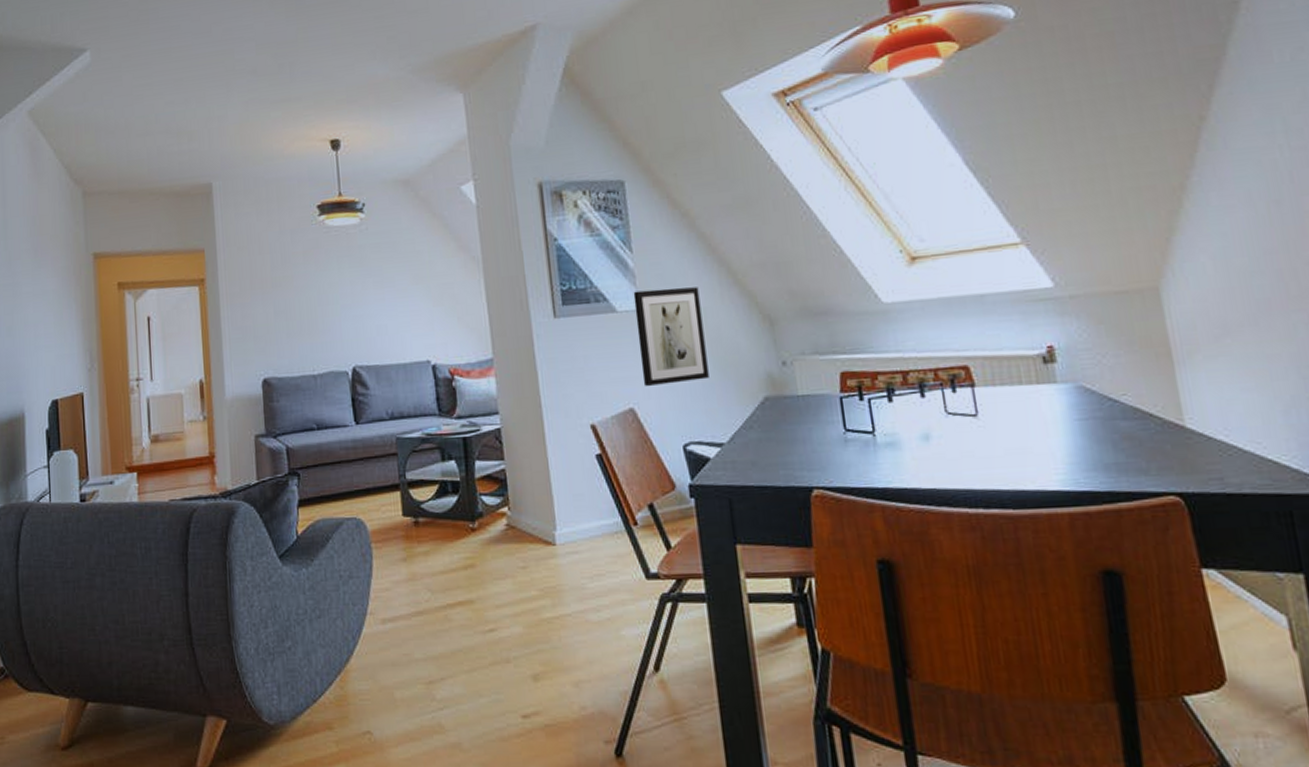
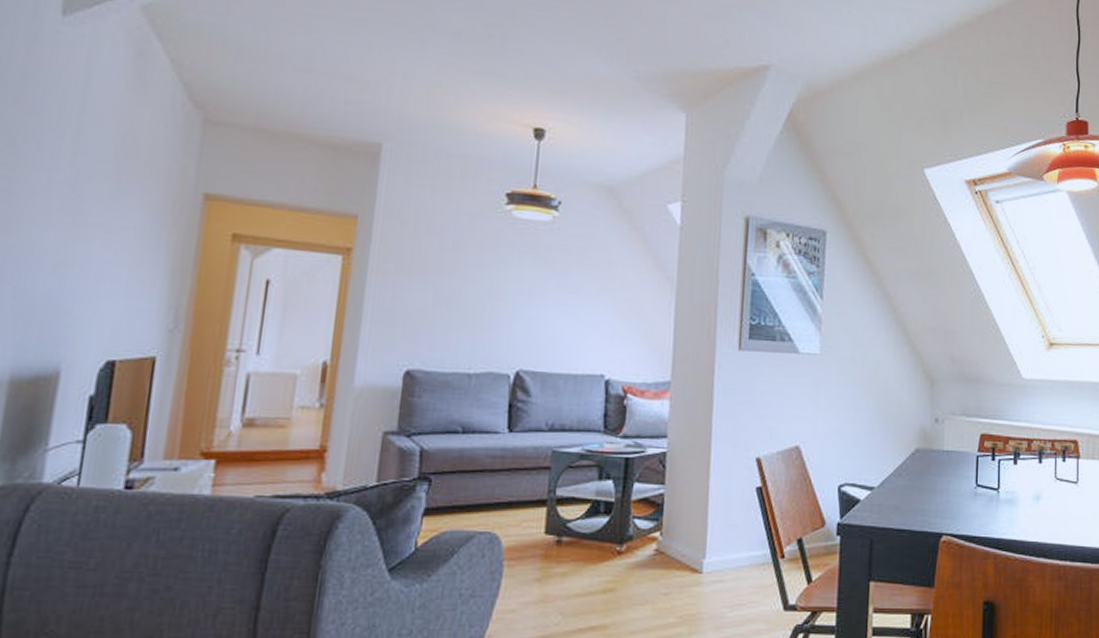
wall art: present [633,287,709,387] -> none [812,336,876,428]

